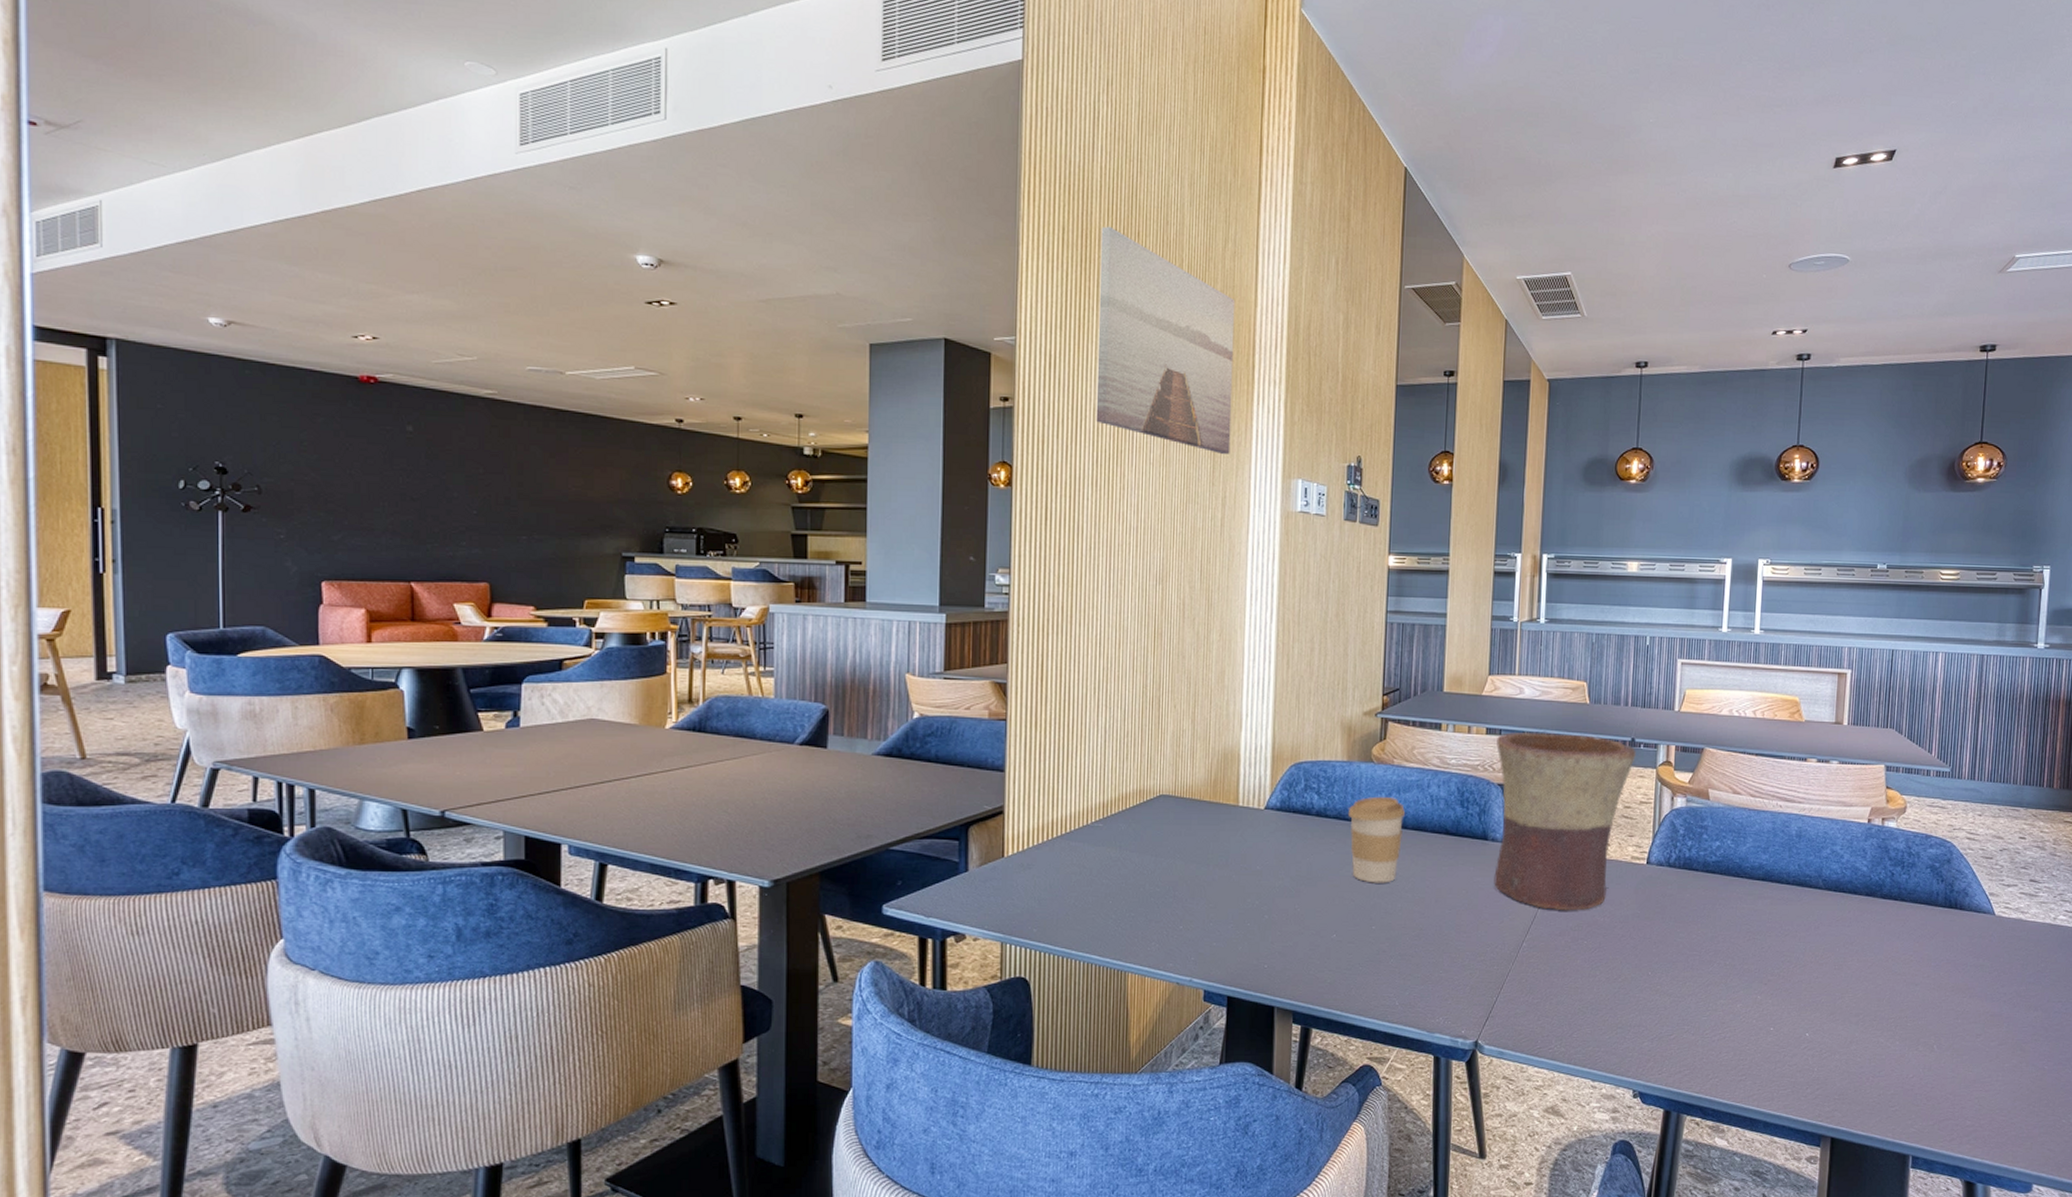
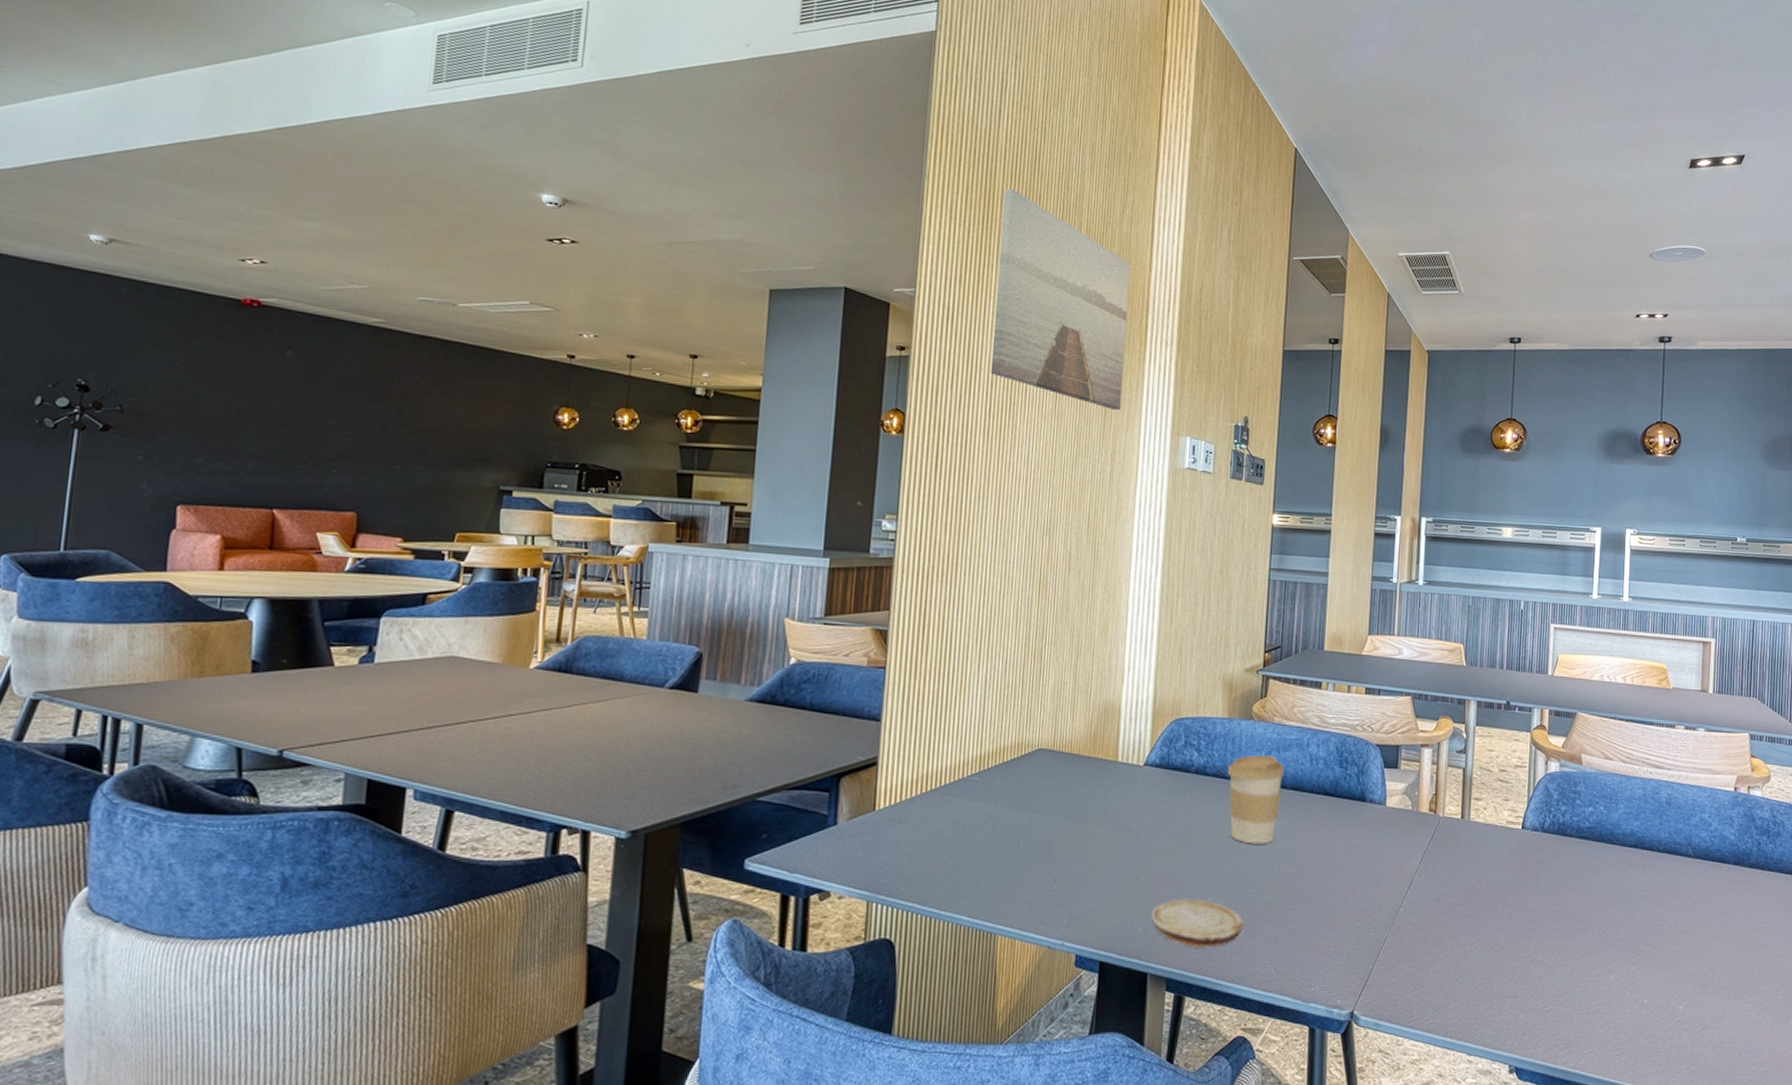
wood slice: none [1276,936,1367,982] -> present [1151,899,1243,948]
flower pot: present [1494,732,1636,911] -> none [1371,693,1511,876]

